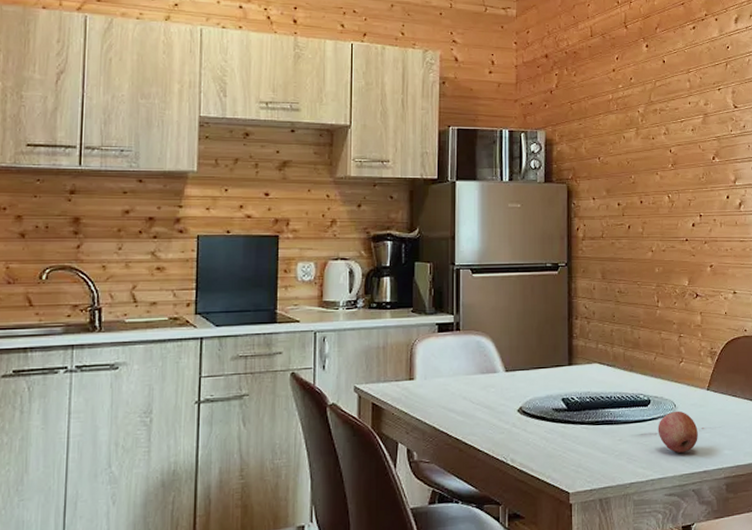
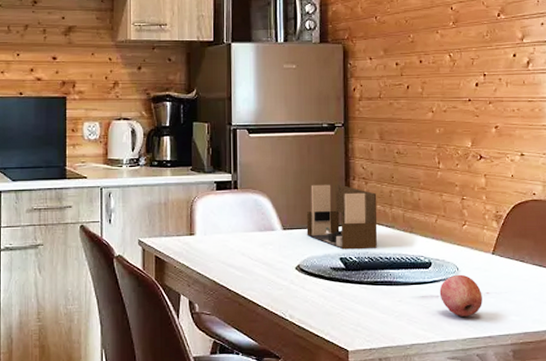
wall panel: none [529,324,599,390] -> present [306,184,378,250]

